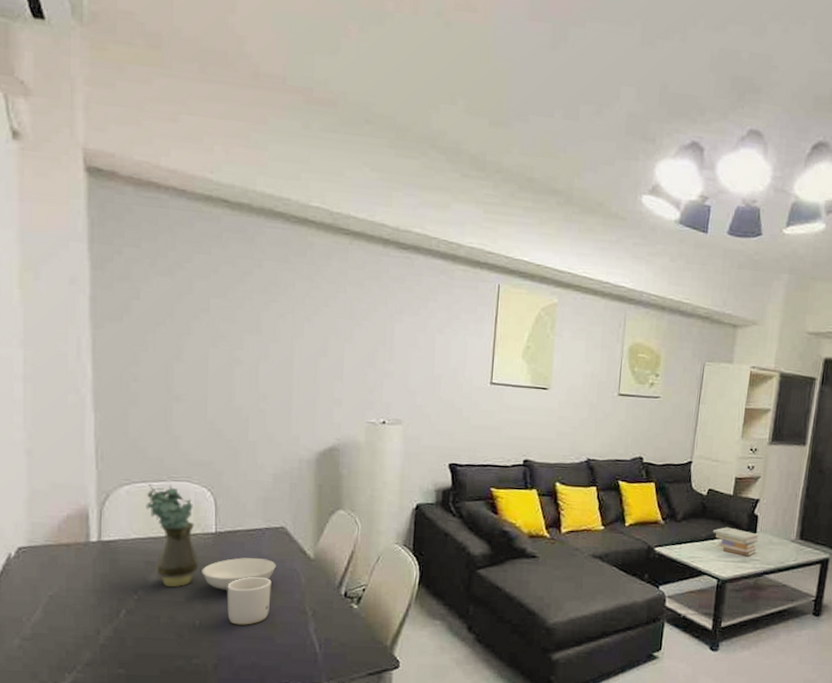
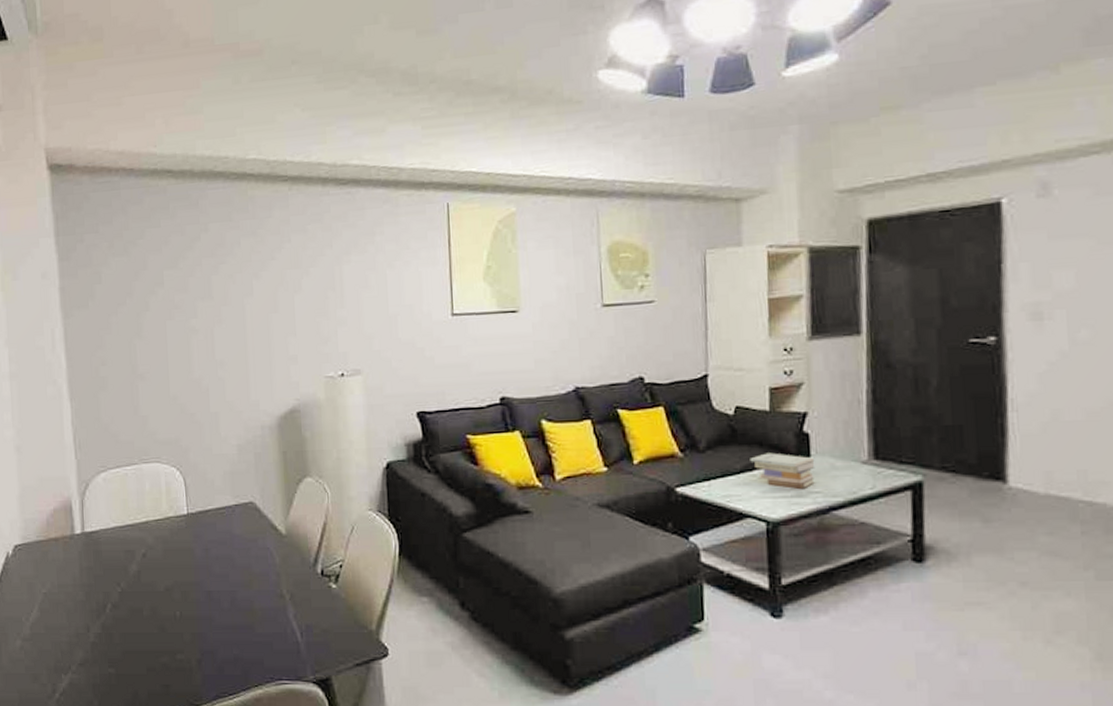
vase: present [146,484,199,588] -> none [121,467,175,577]
bowl: present [202,557,276,591] -> none [178,539,249,577]
mug: present [226,576,272,625] -> none [203,558,247,614]

